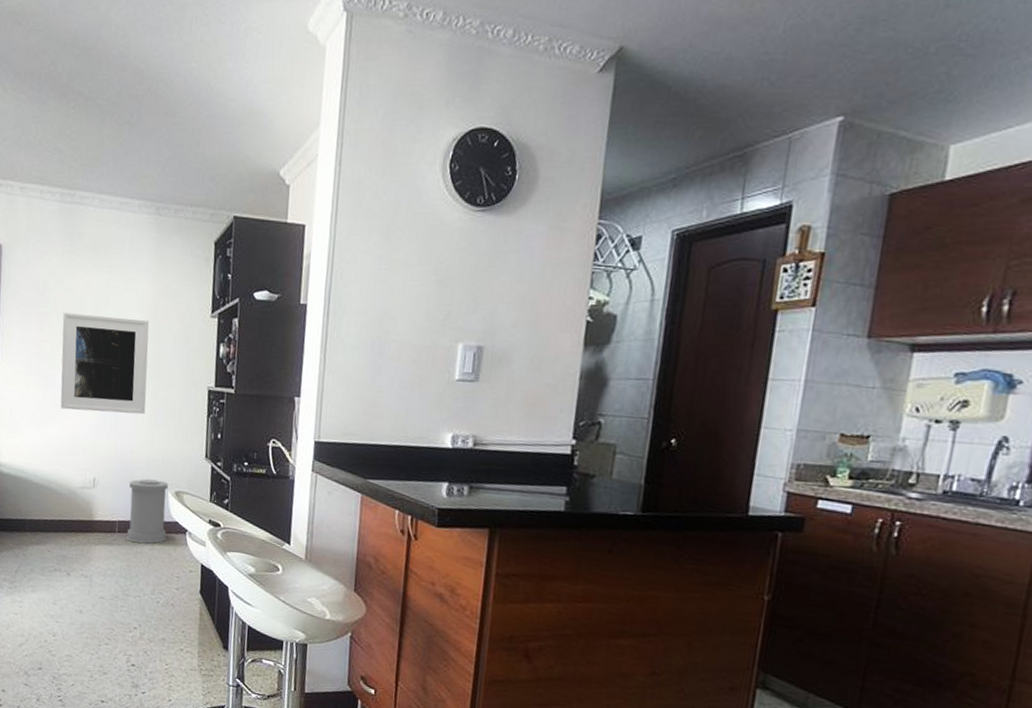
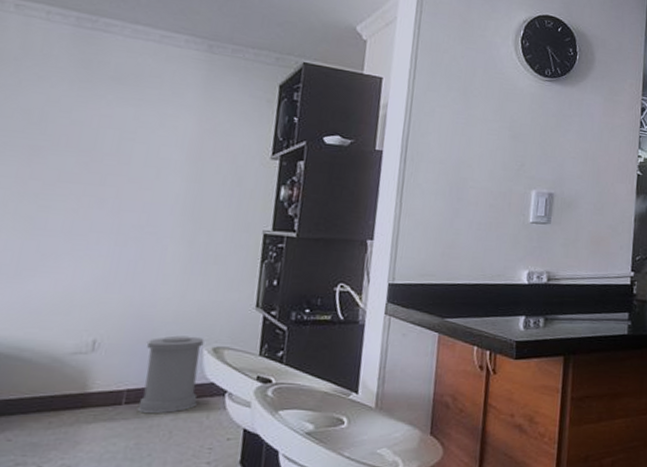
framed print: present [60,312,149,415] -> none [49,147,191,263]

